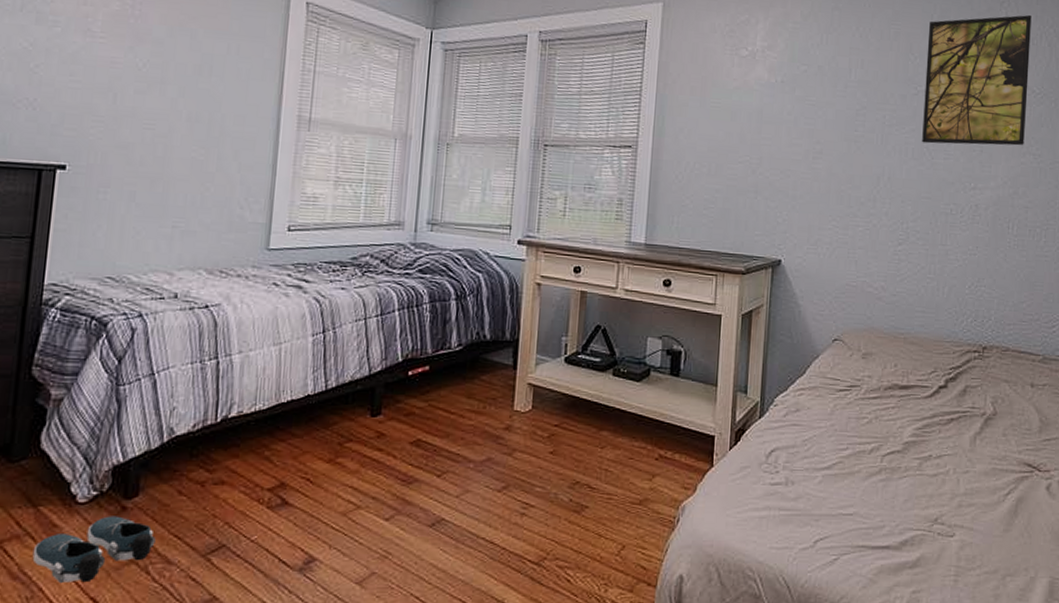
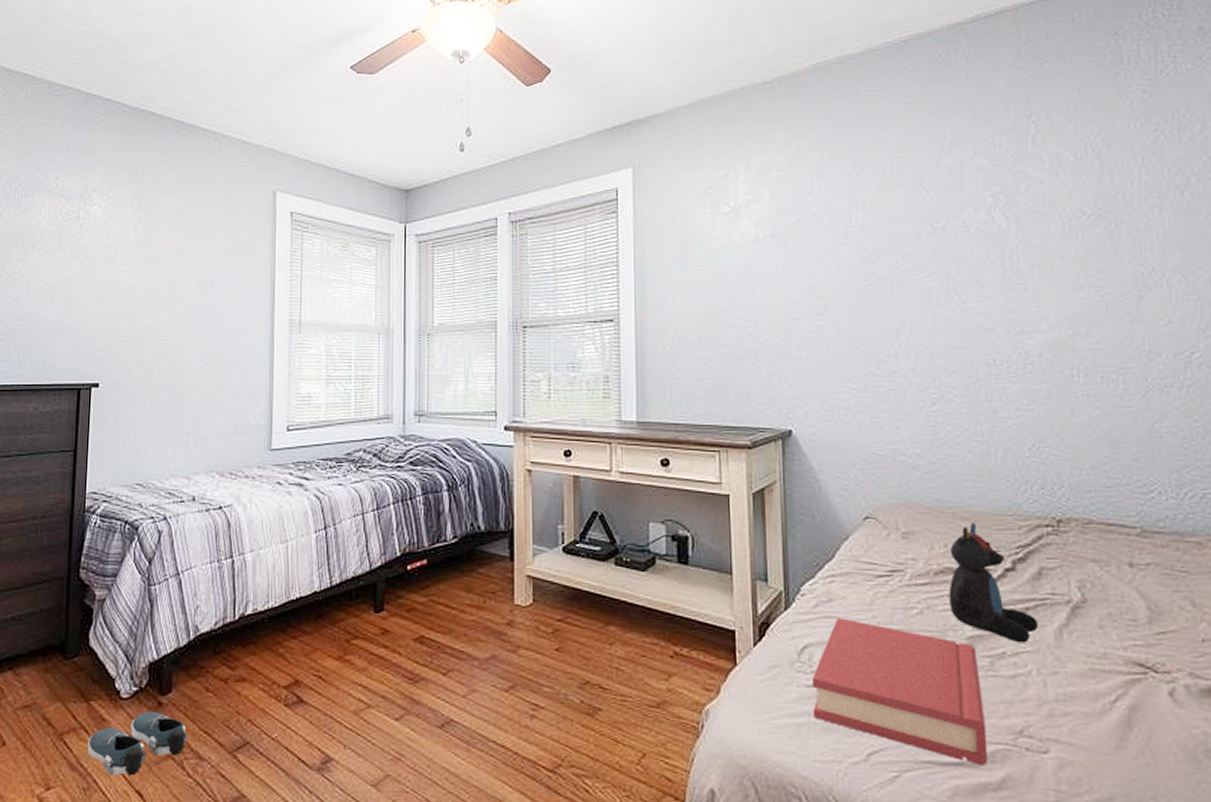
hardback book: none [773,425,910,548] -> present [811,618,987,766]
teddy bear: none [893,346,959,448] -> present [948,522,1038,643]
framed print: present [922,14,1032,146] -> none [940,125,1080,286]

